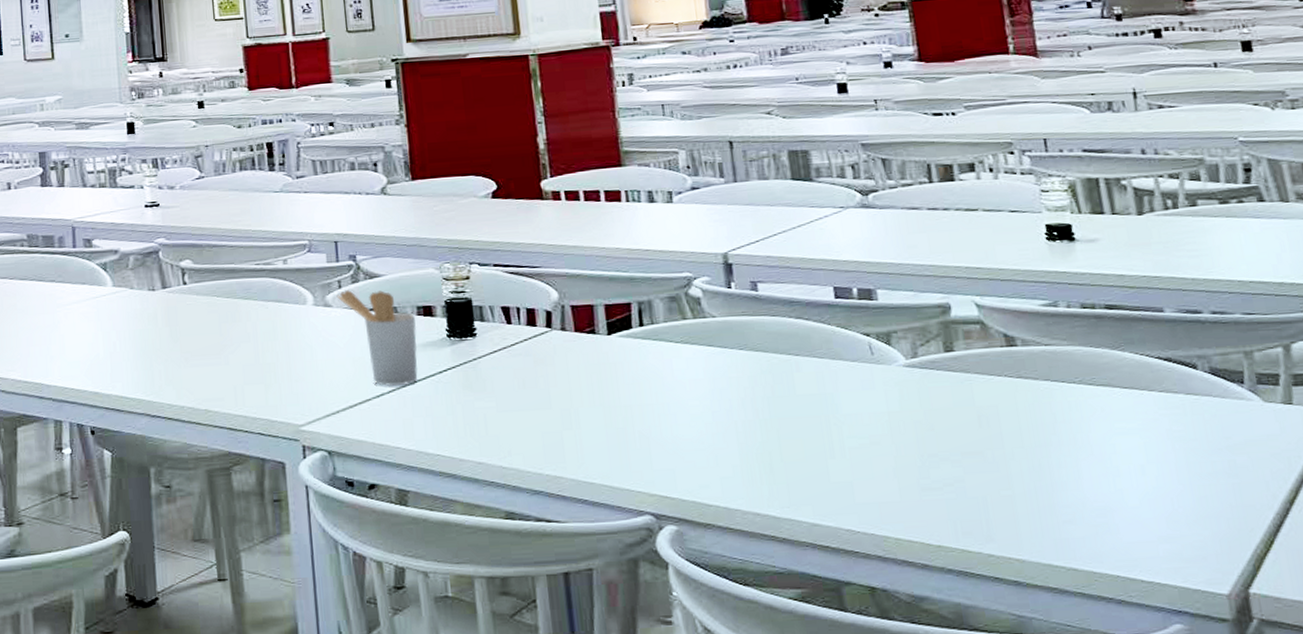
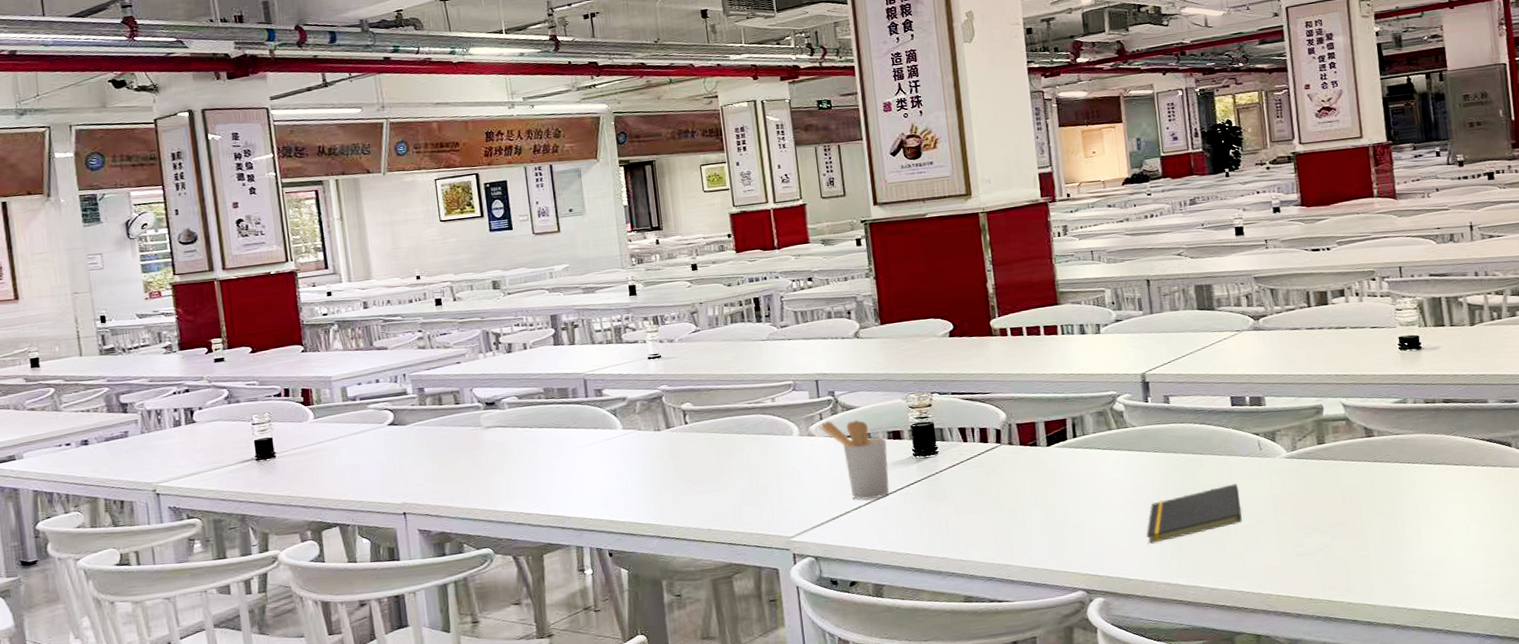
notepad: none [730,393,850,462] -> present [1146,483,1242,544]

